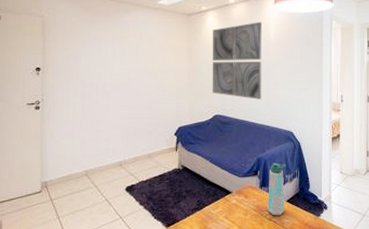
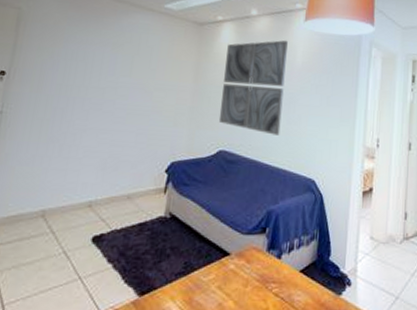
water bottle: present [268,162,286,216] -> none [275,218,303,291]

